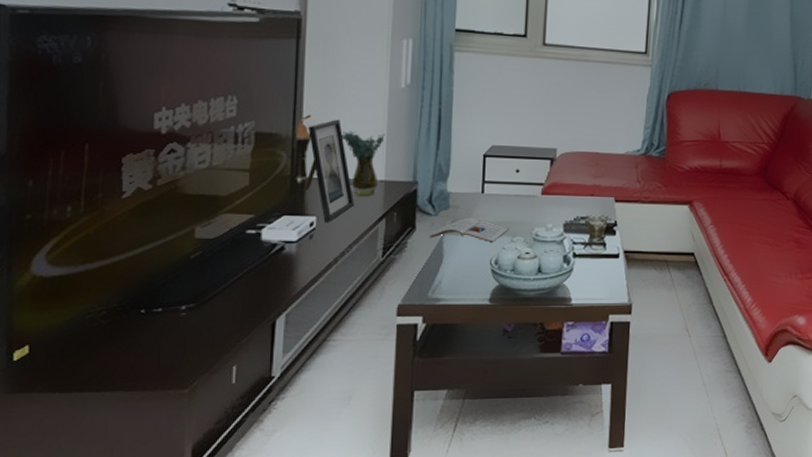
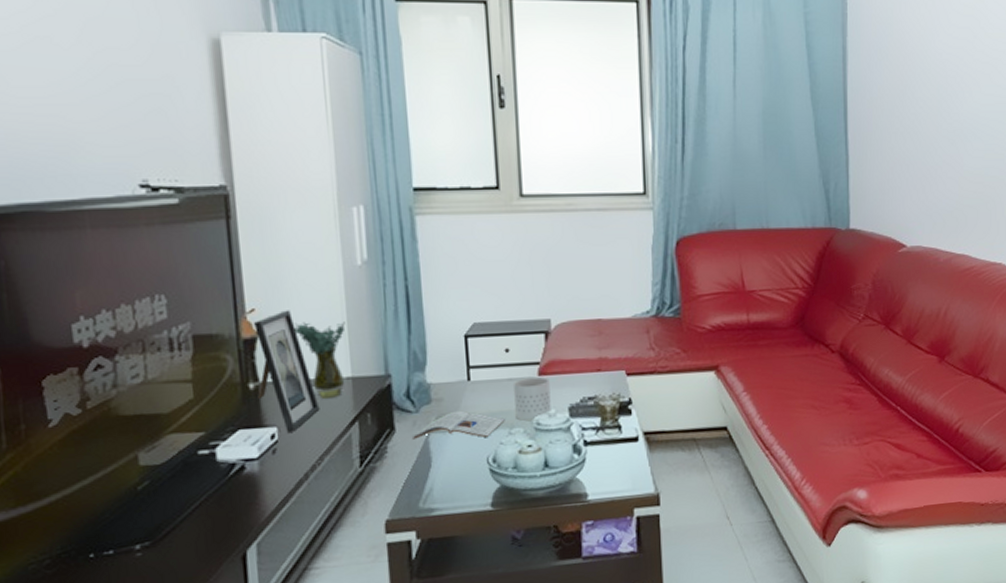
mug: none [518,195,550,233] -> present [512,376,551,422]

